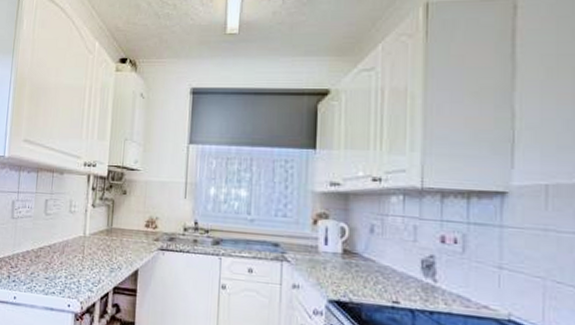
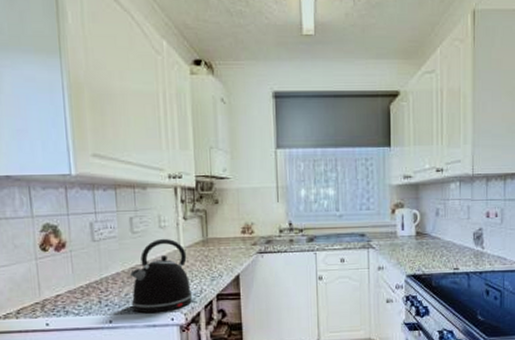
kettle: none [35,223,91,297] -> present [129,238,193,314]

